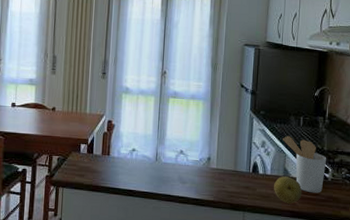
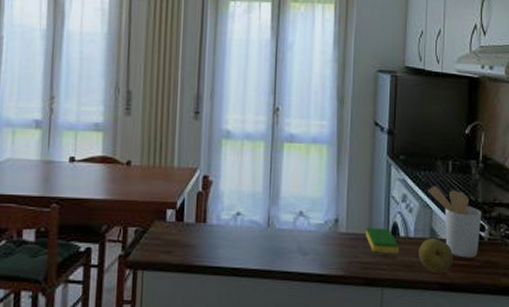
dish sponge: none [232,165,258,187] -> present [366,227,399,254]

